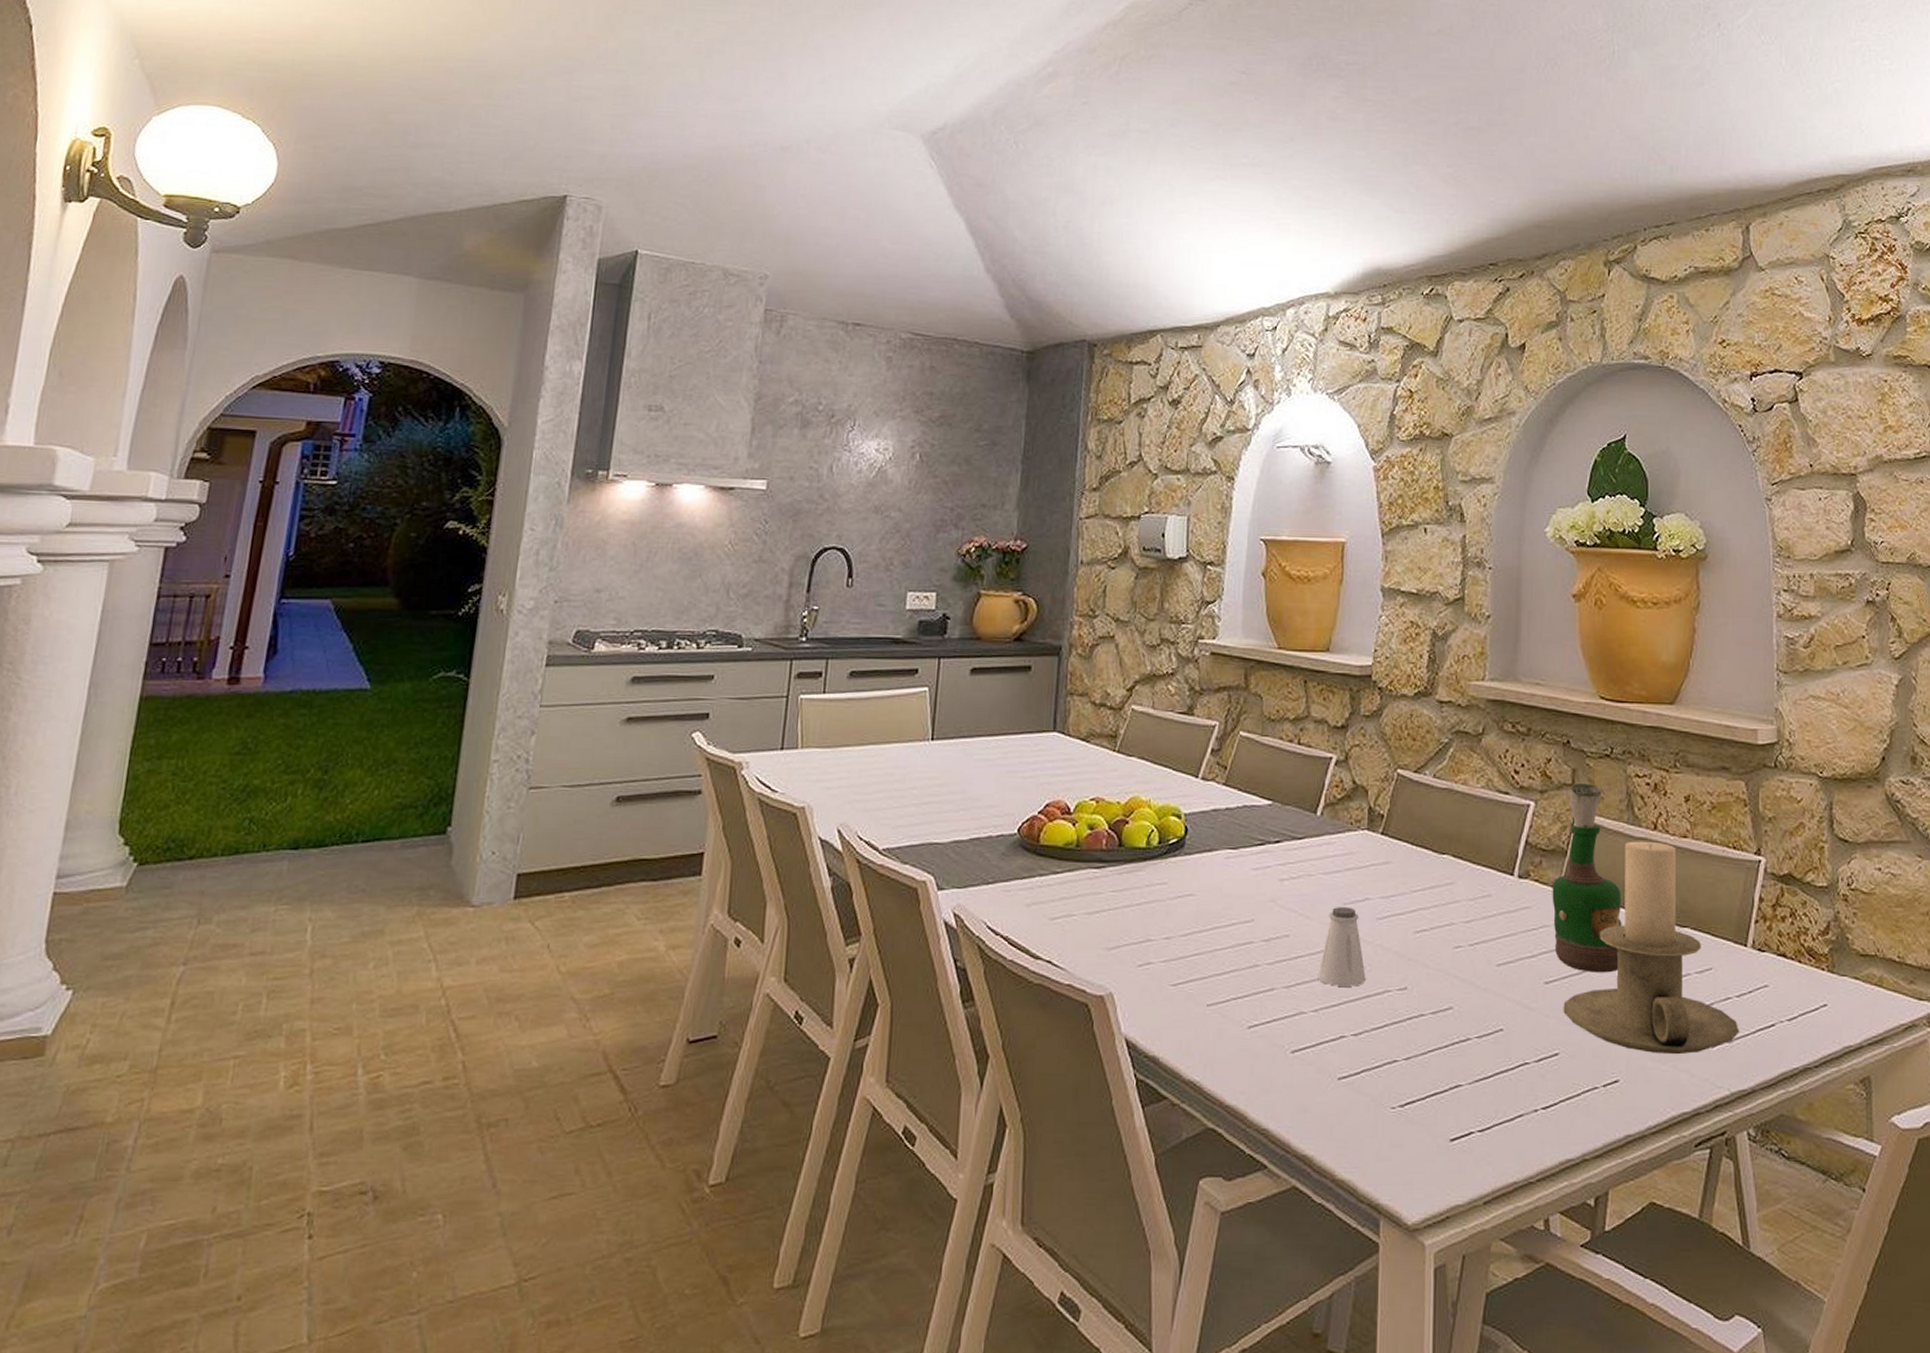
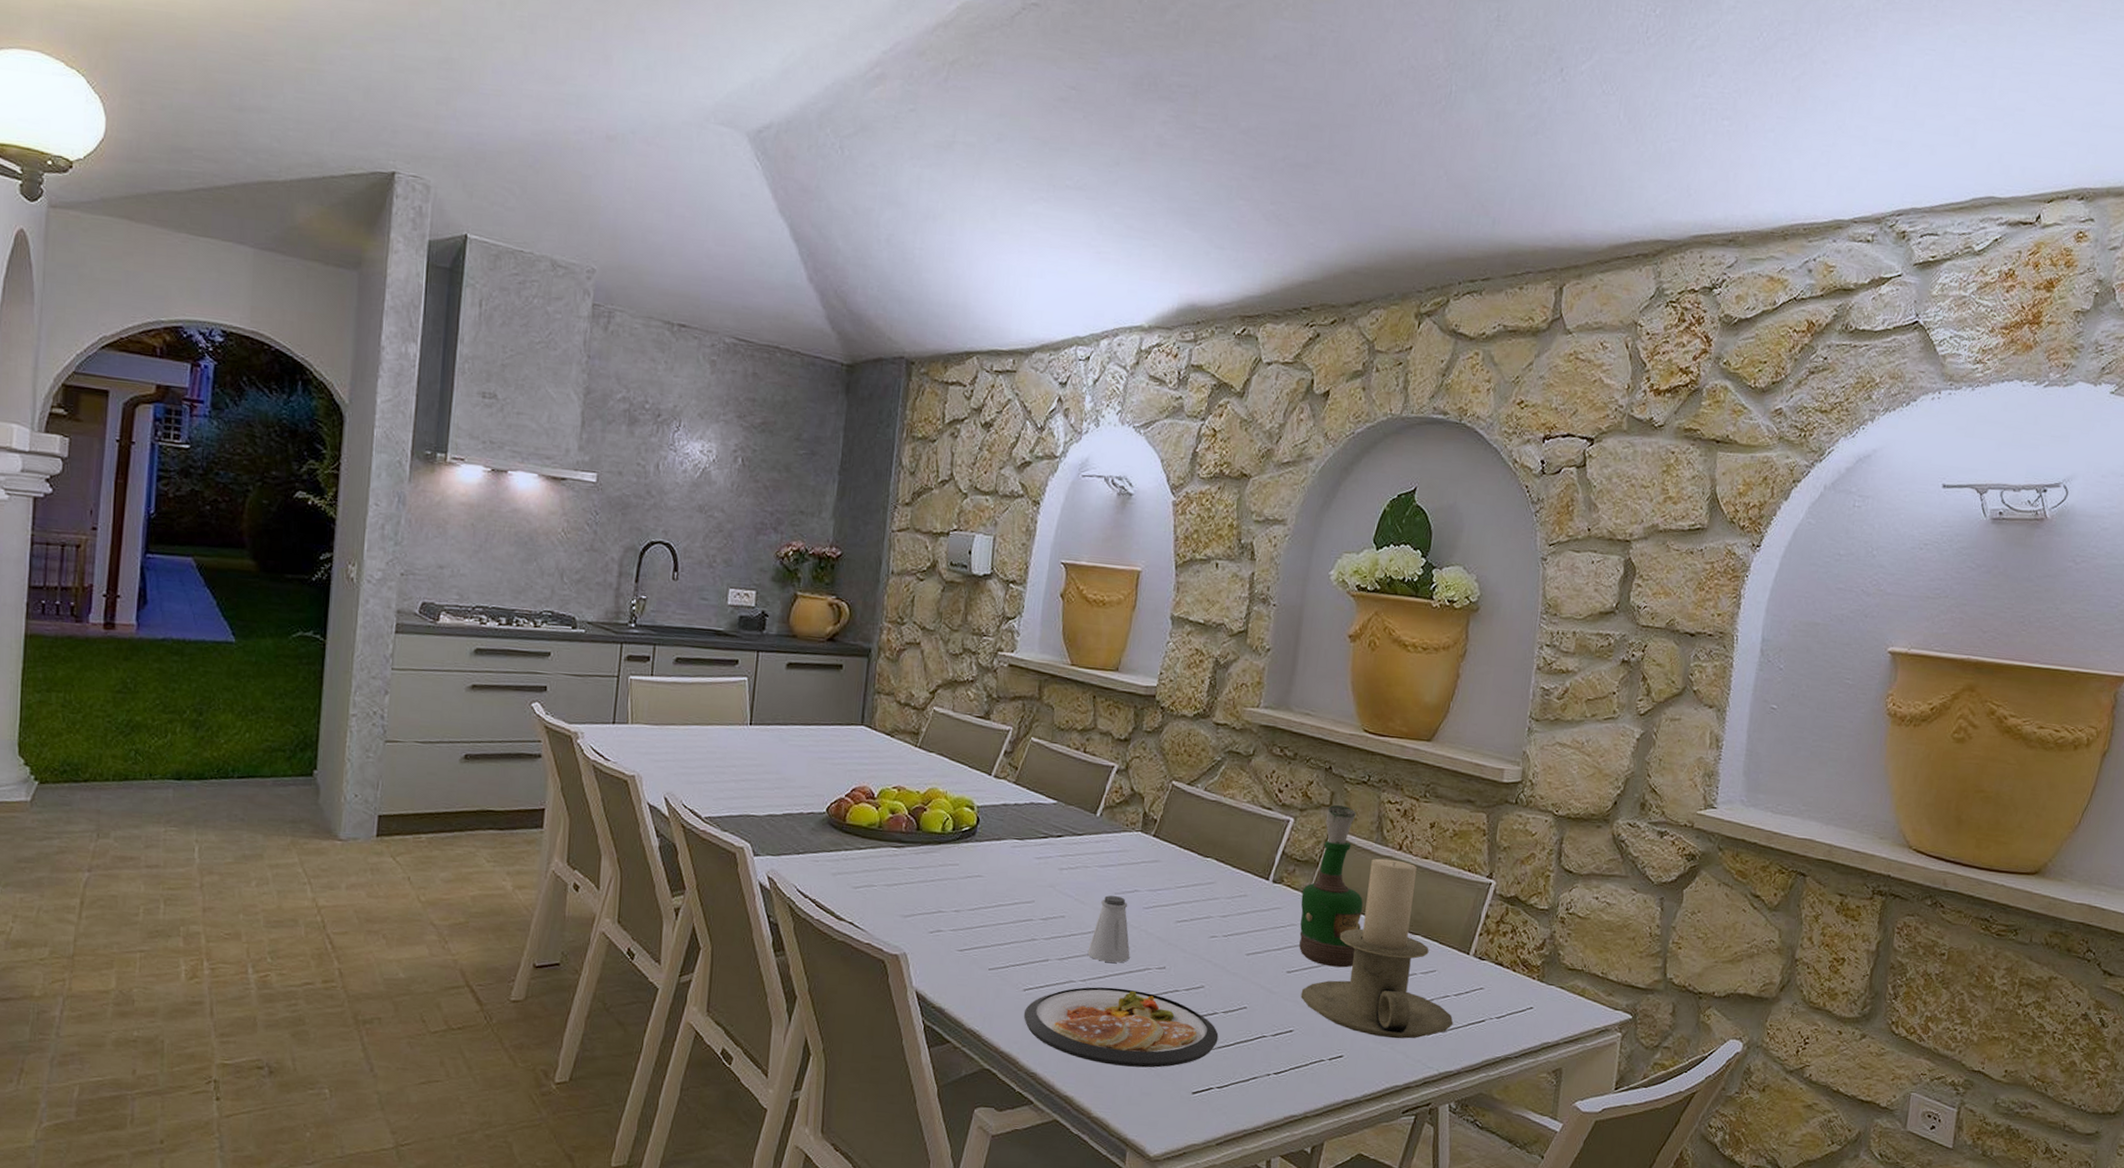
dish: none [1249,1017,1474,1113] -> present [1023,987,1219,1068]

